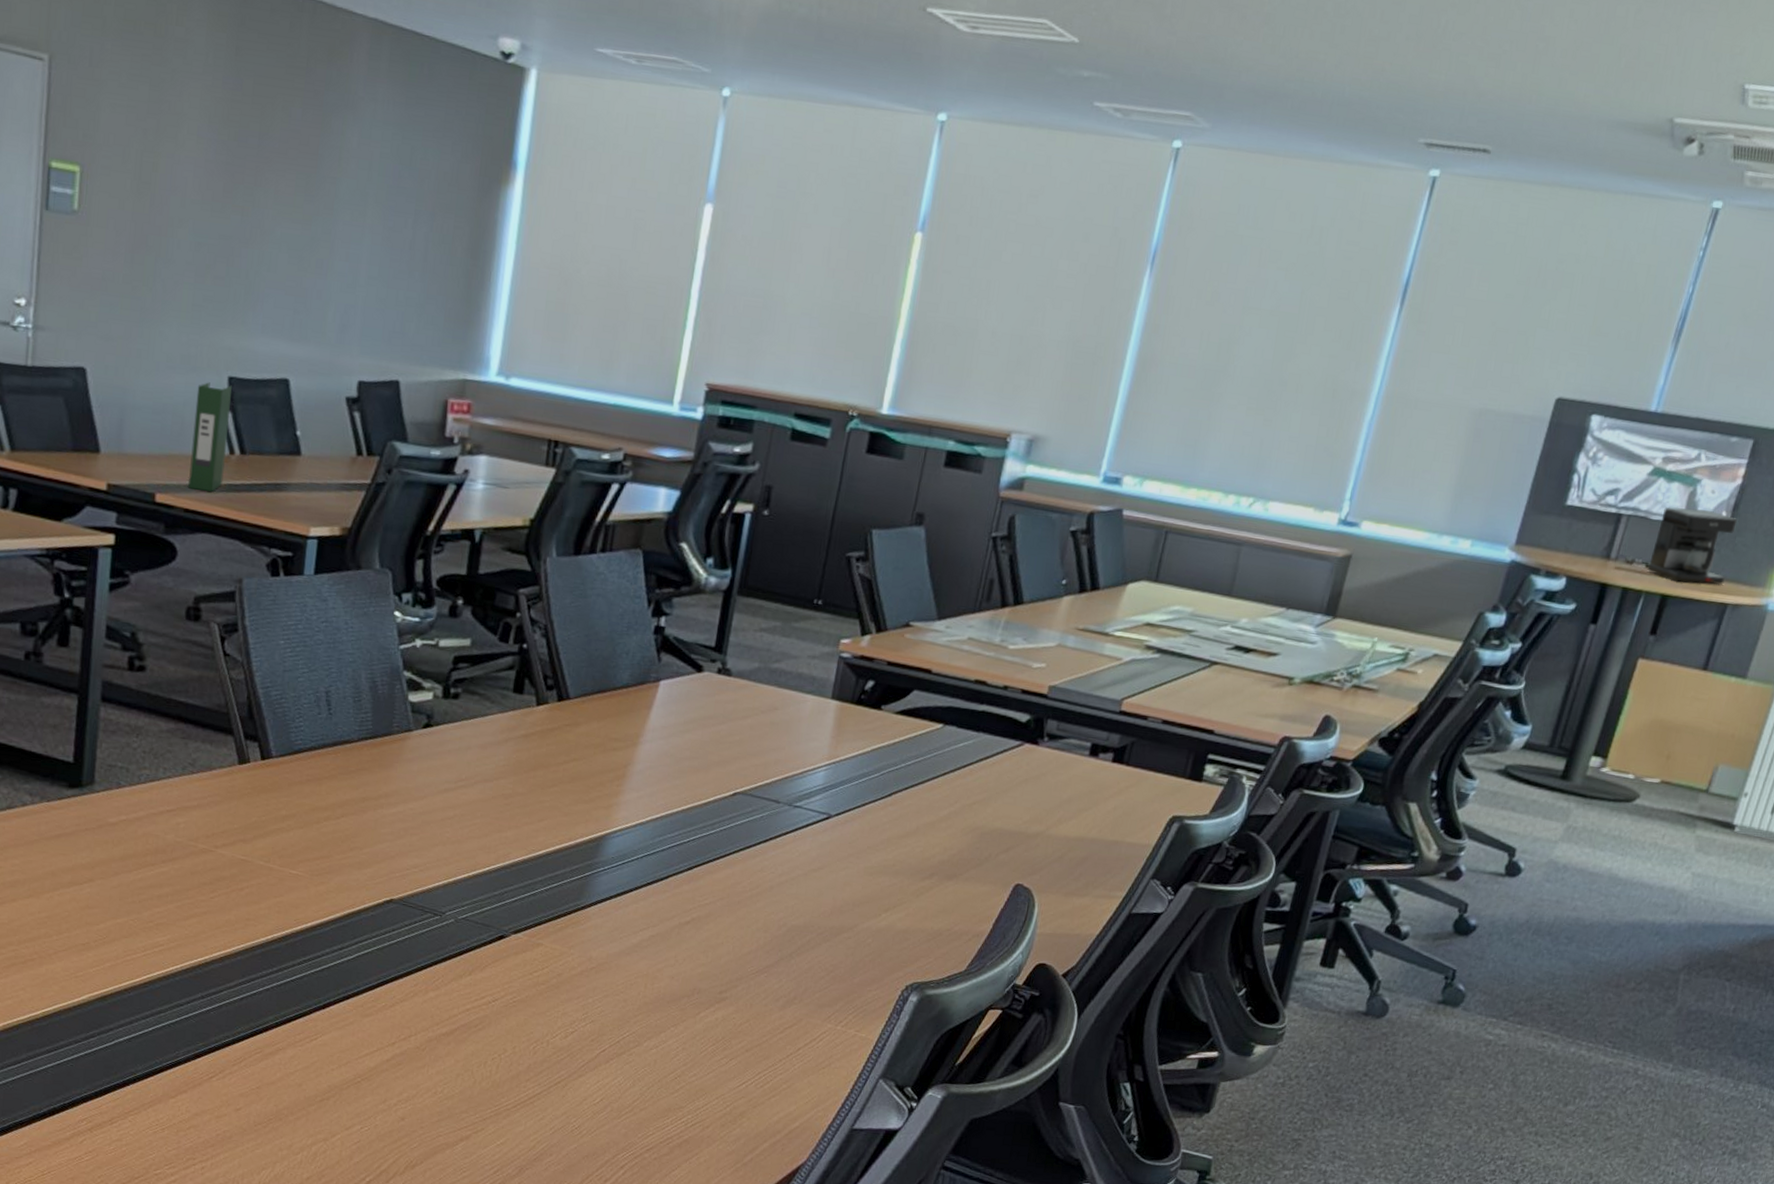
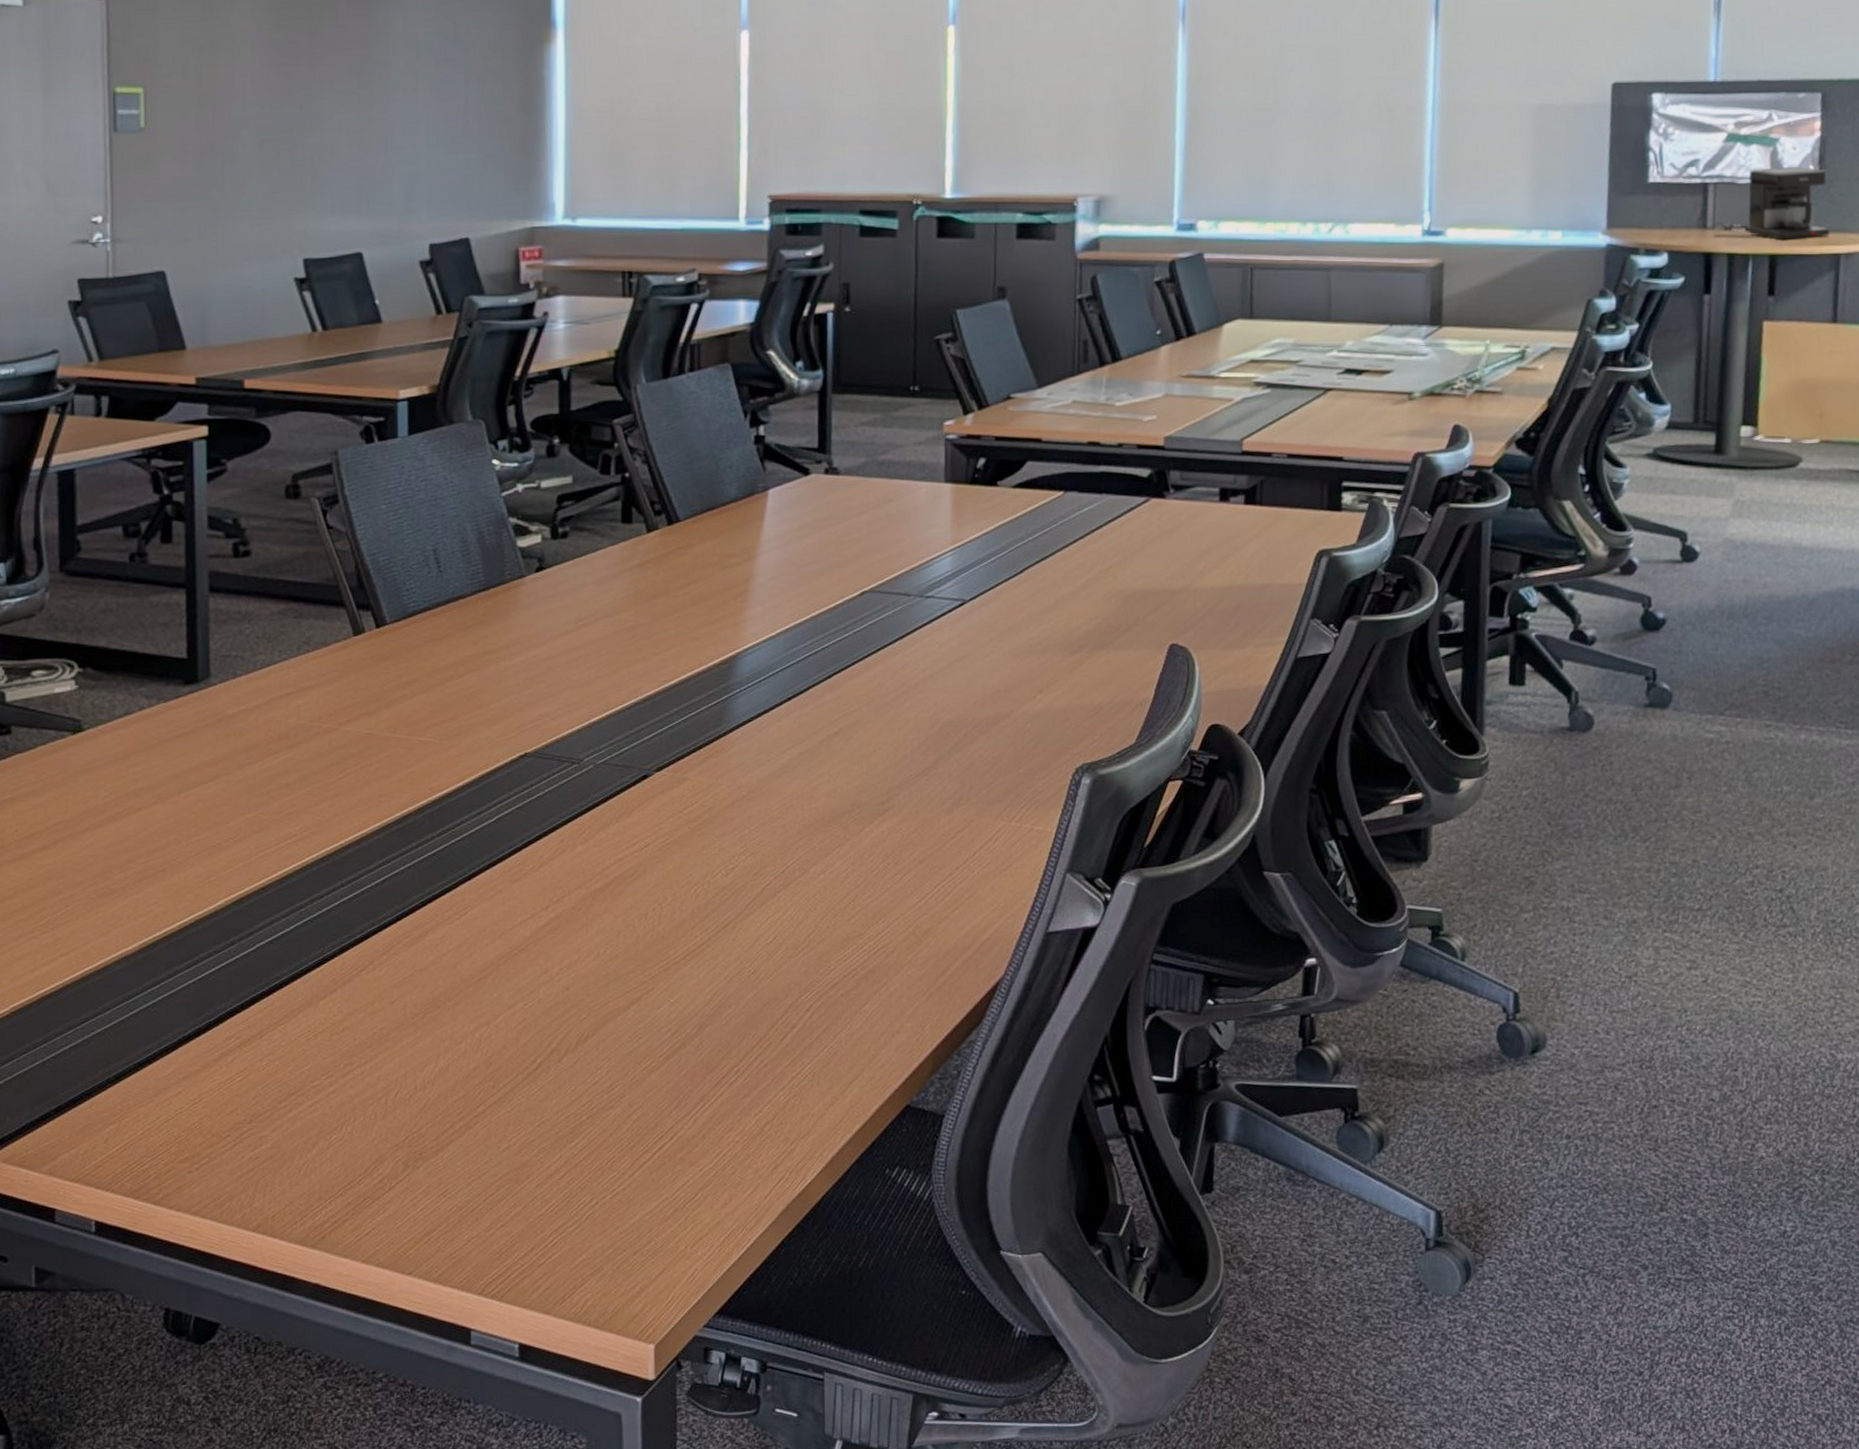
binder: present [188,382,232,492] -> none [274,266,309,371]

